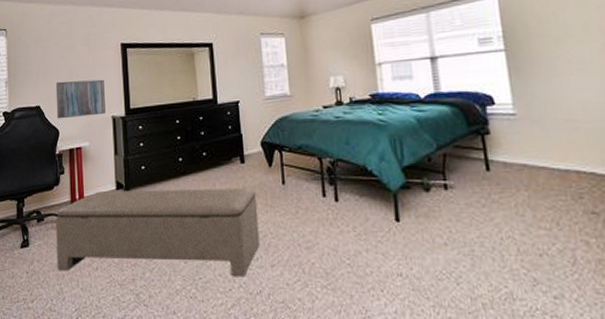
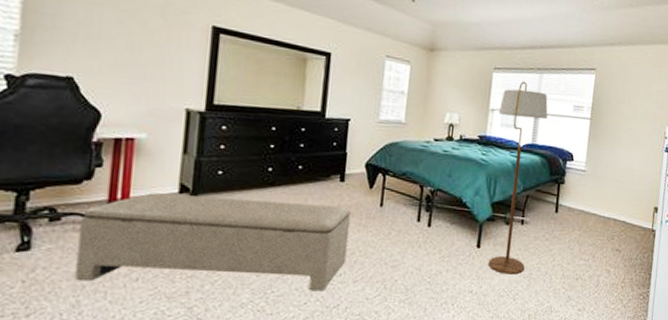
wall art: present [55,79,106,119] -> none [99,52,181,105]
floor lamp: none [386,25,463,252] -> present [488,81,548,275]

